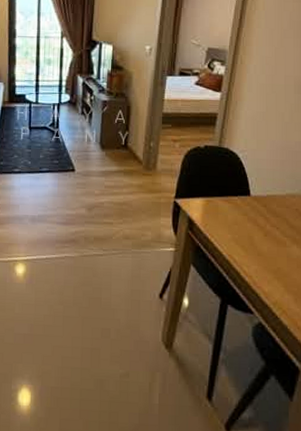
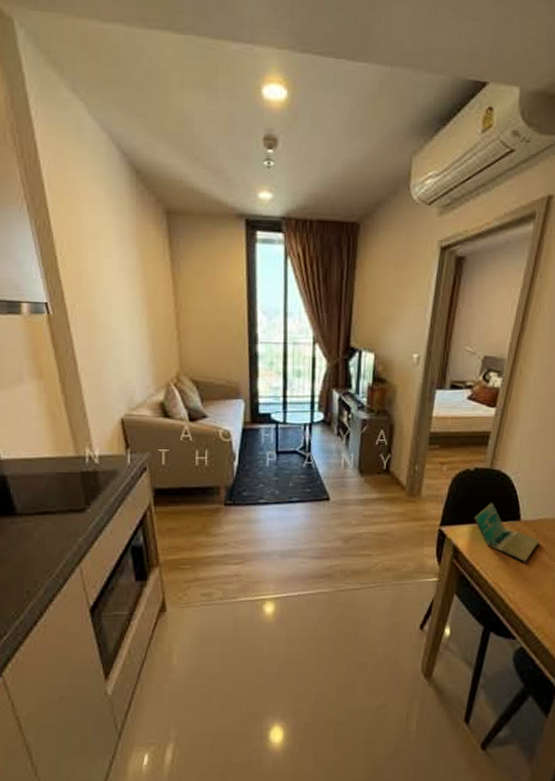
notebook: none [206,177,270,236] -> present [474,502,540,562]

